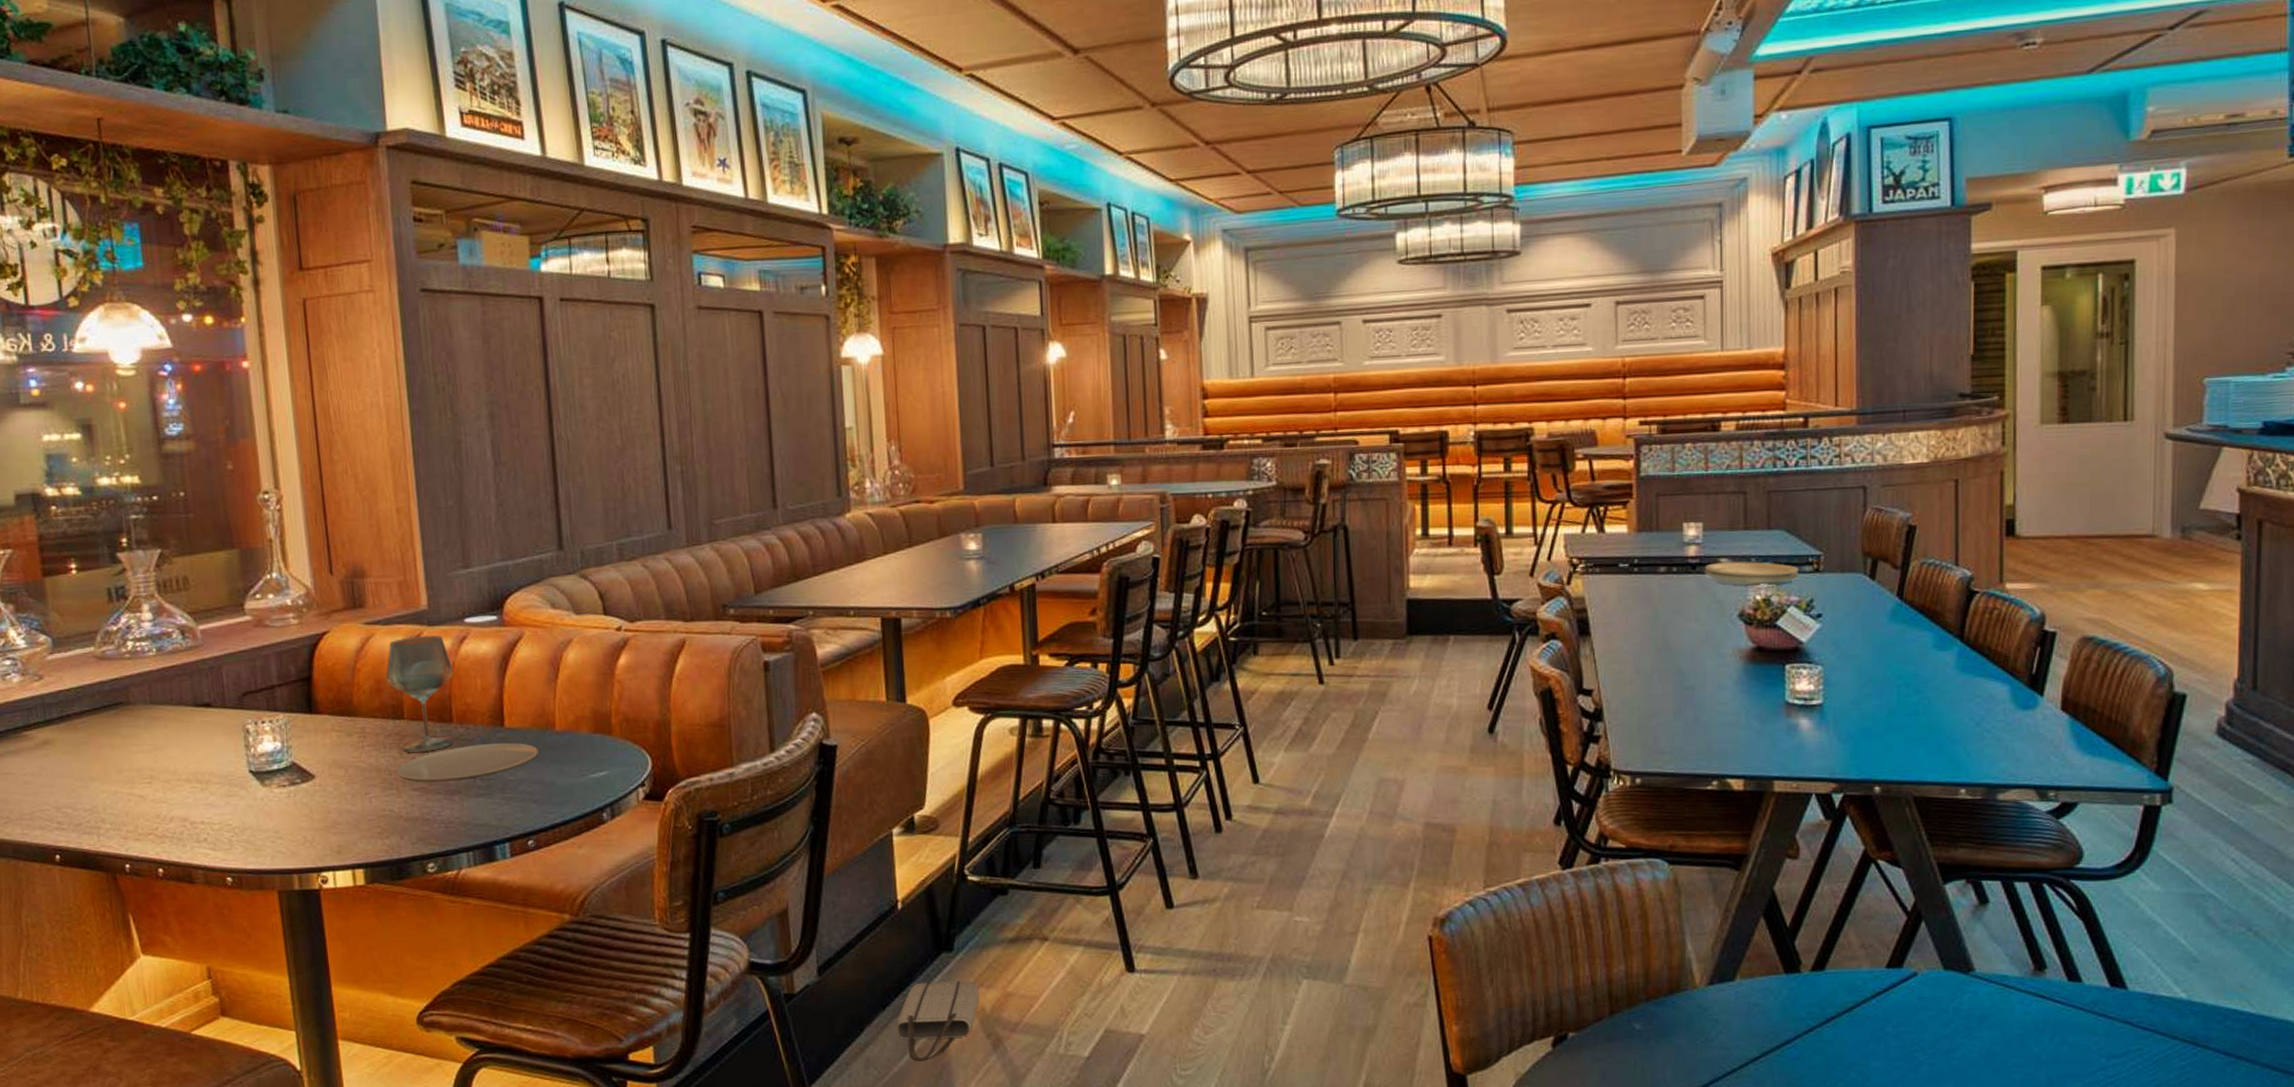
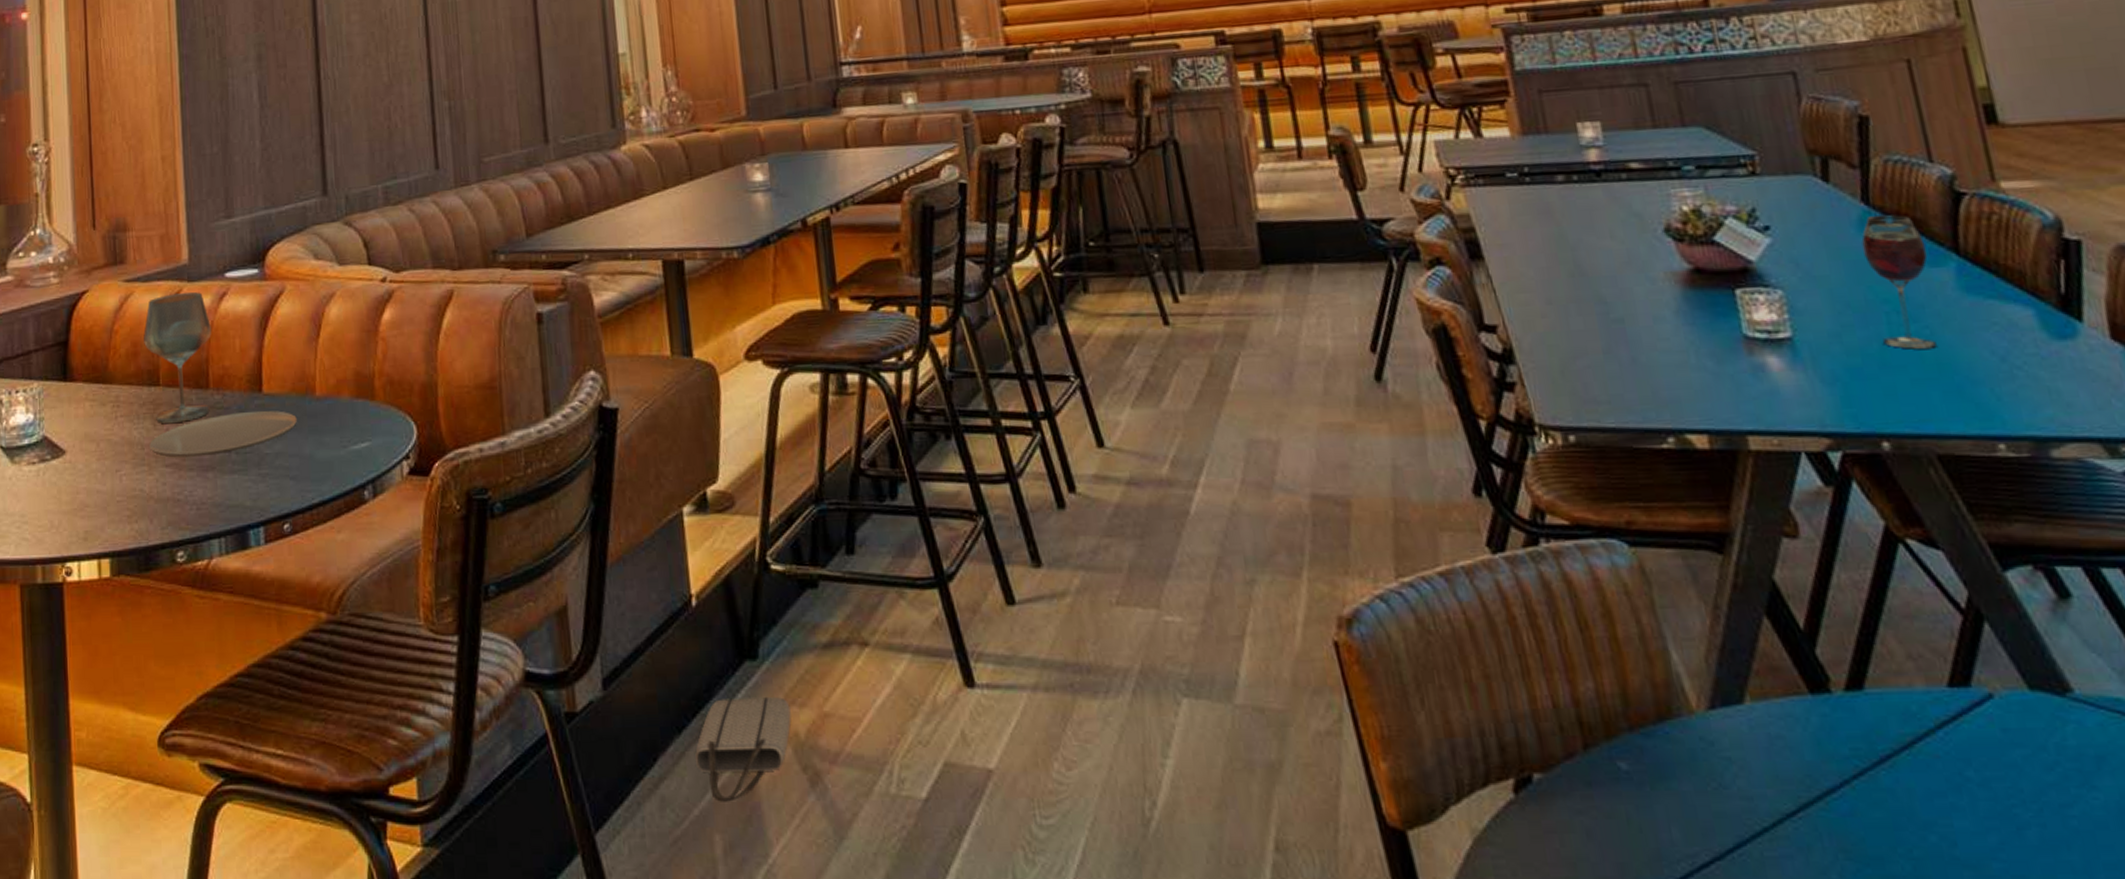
plate: present [1704,561,1800,587] -> none [1611,165,1733,196]
wineglass: none [1891,607,1938,715] -> present [1861,214,1936,350]

